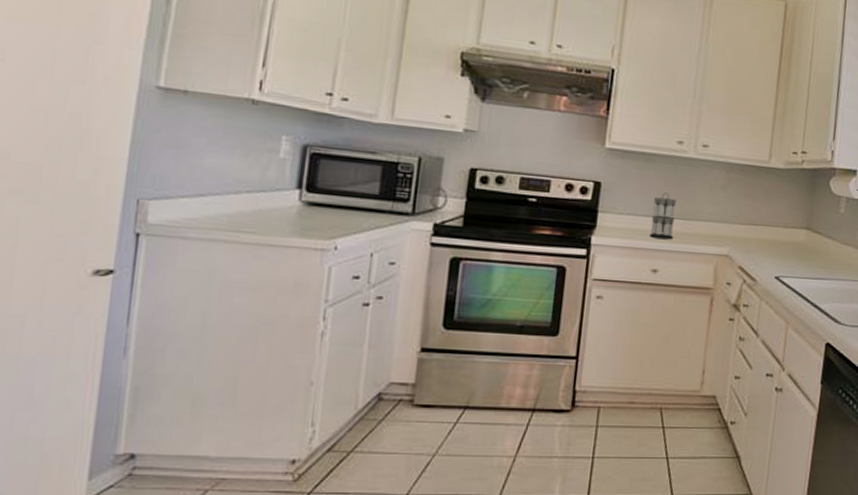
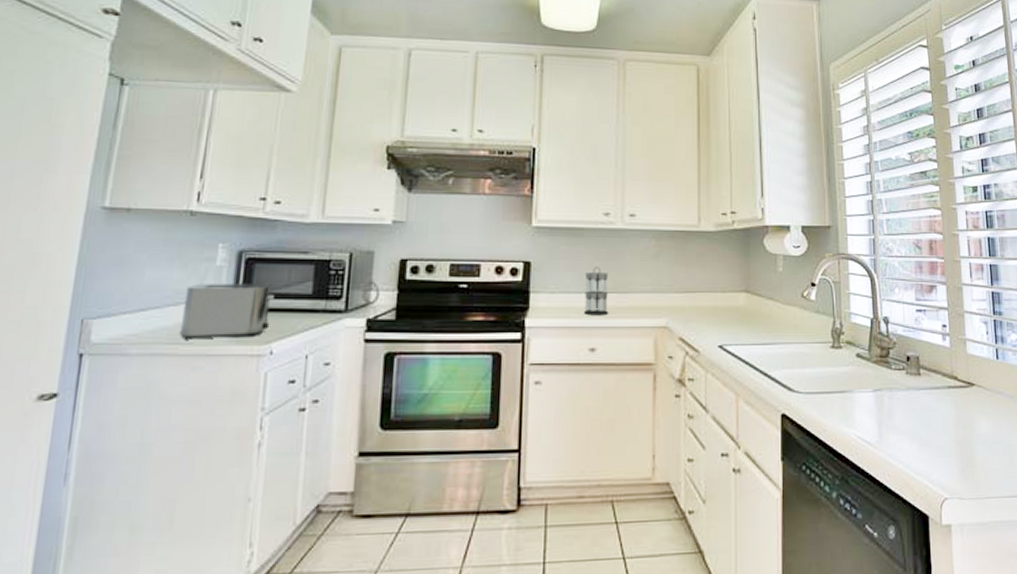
toaster: none [240,174,340,231] -> present [179,282,274,340]

